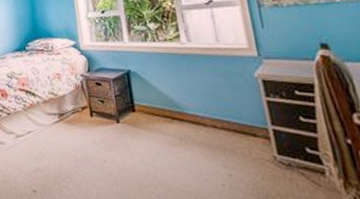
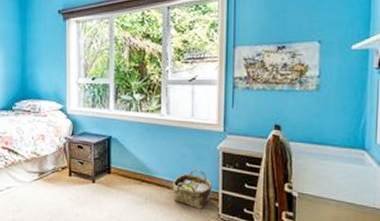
woven basket: none [208,101,260,150] -> present [172,169,212,209]

